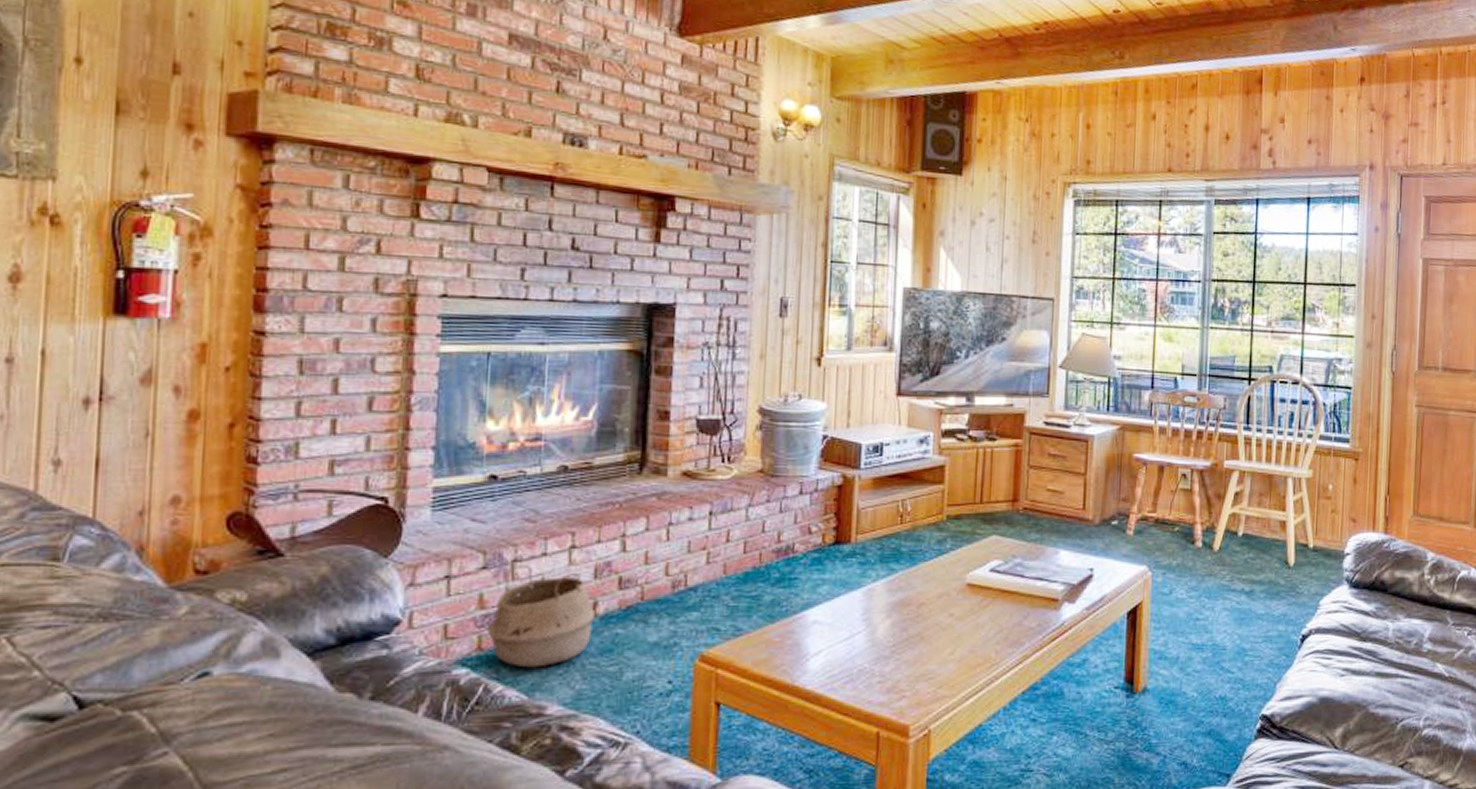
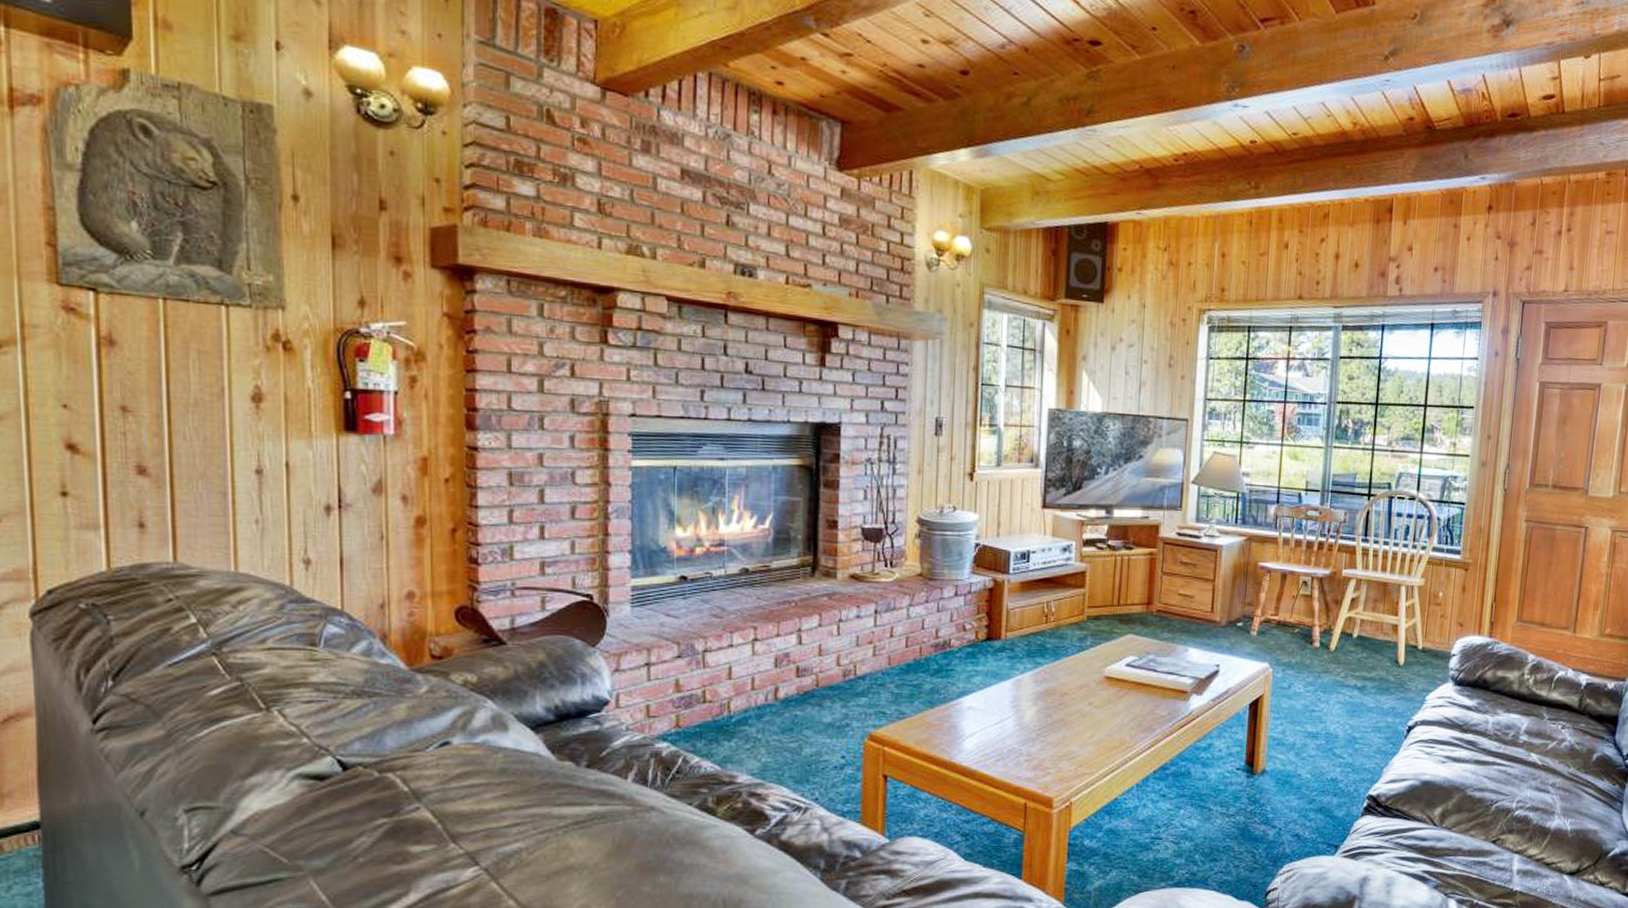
woven basket: present [487,565,595,668] -> none [683,655,776,743]

